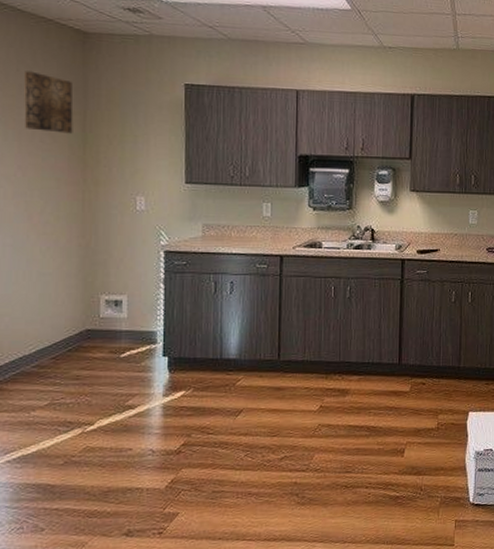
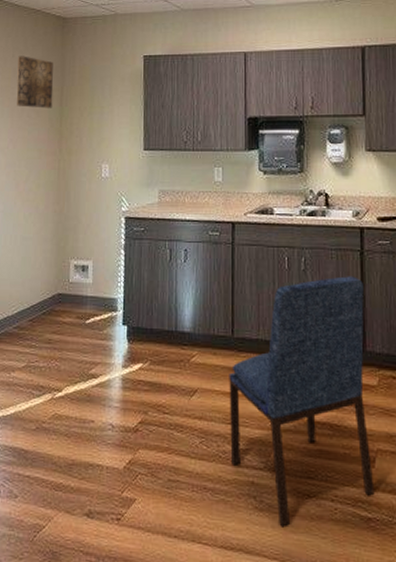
dining chair: none [274,301,403,515] -> present [229,276,375,528]

